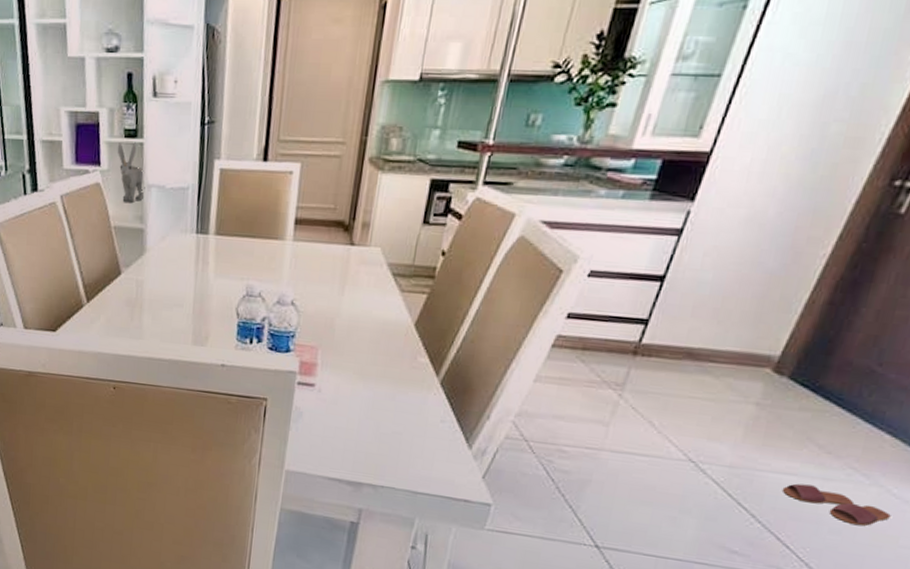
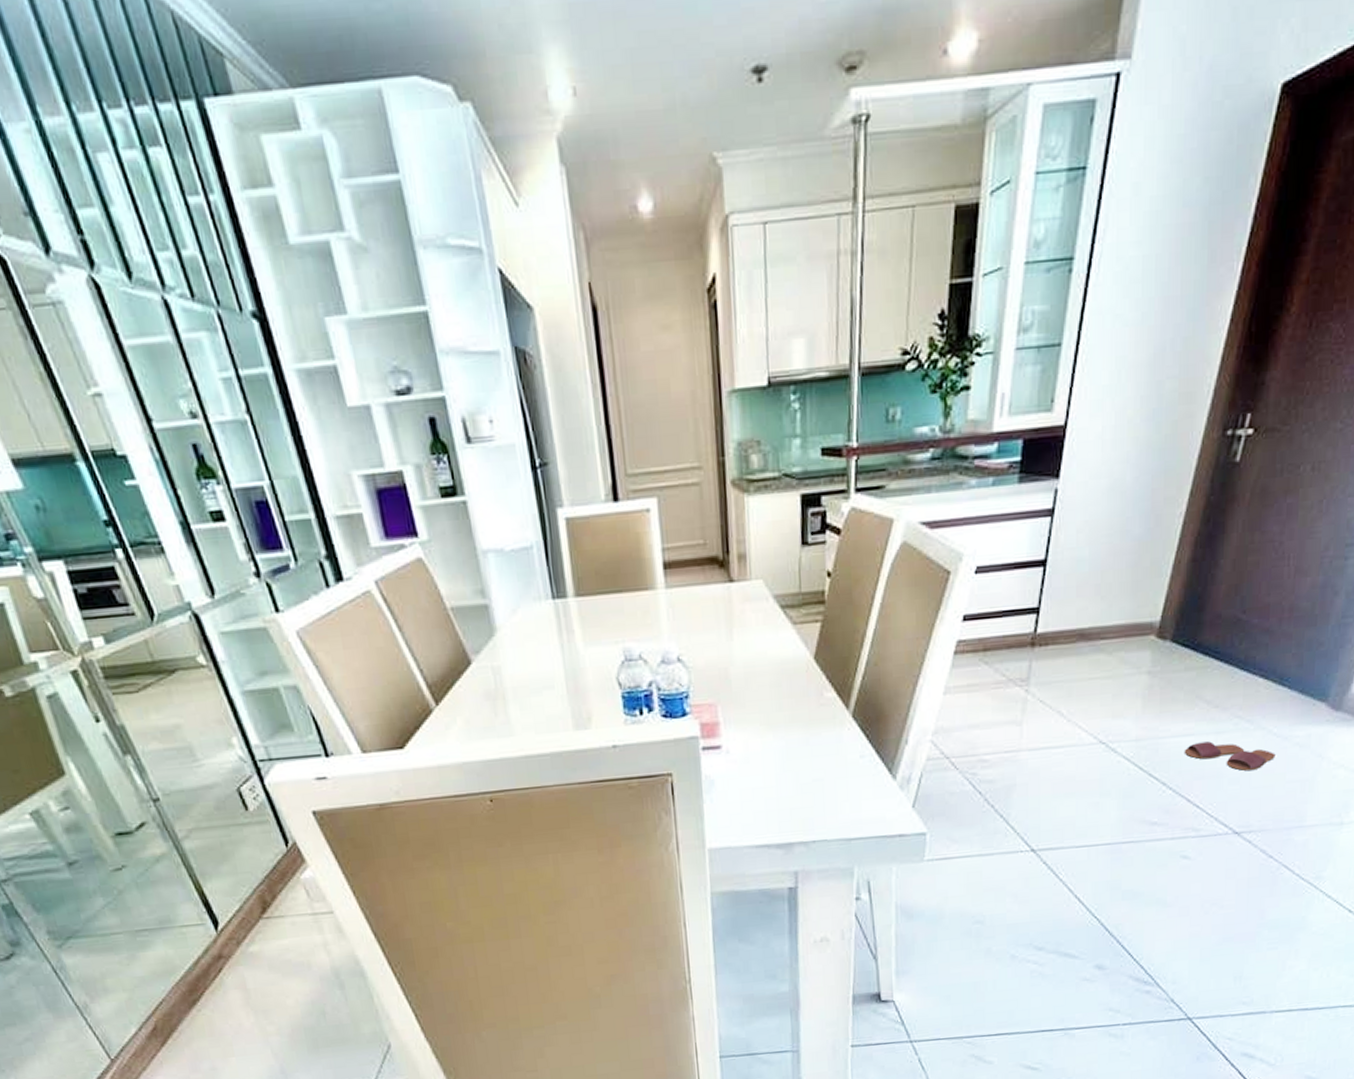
decorative figurine: present [117,143,145,203] -> none [434,503,480,576]

